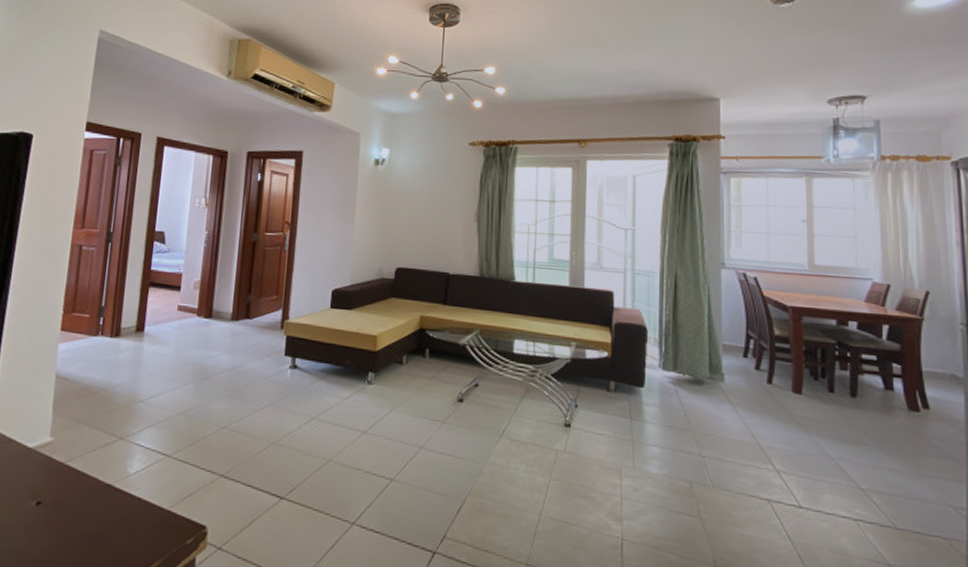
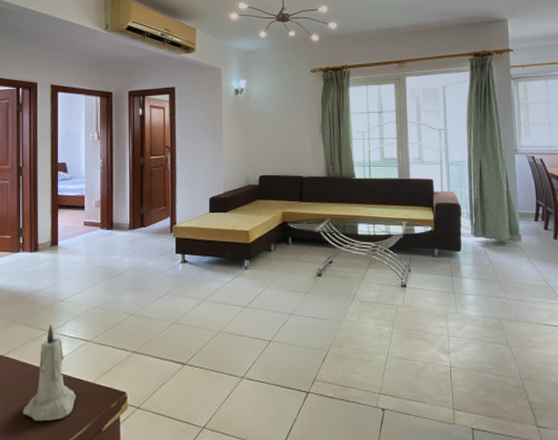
candle: none [78,429,146,553] -> present [23,324,77,422]

